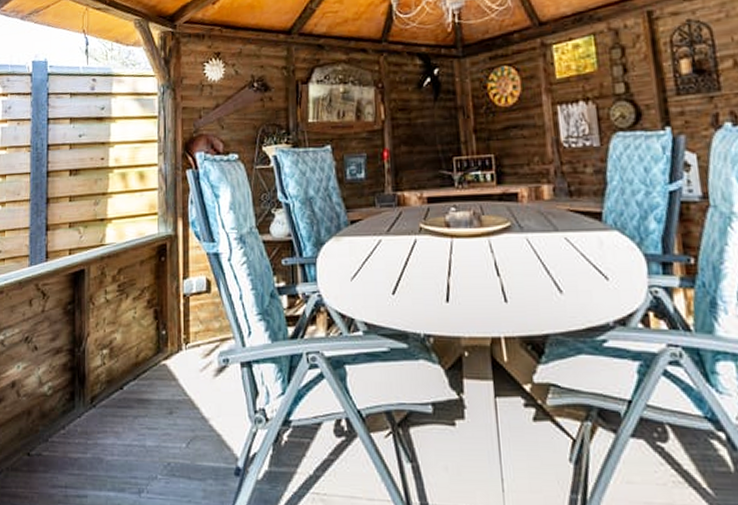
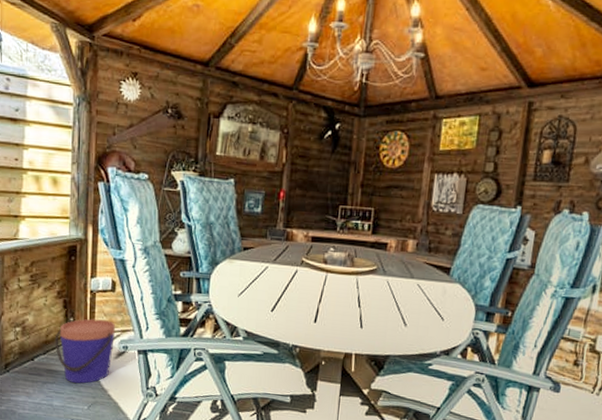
bucket: none [146,327,214,415] -> present [55,318,116,384]

